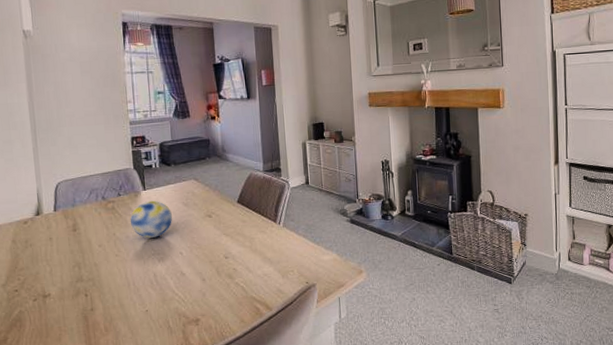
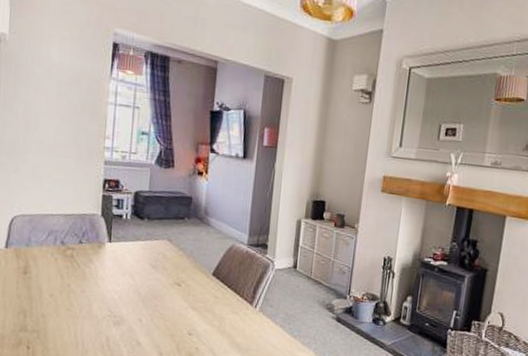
decorative ball: present [130,200,173,238] -> none [88,254,138,298]

